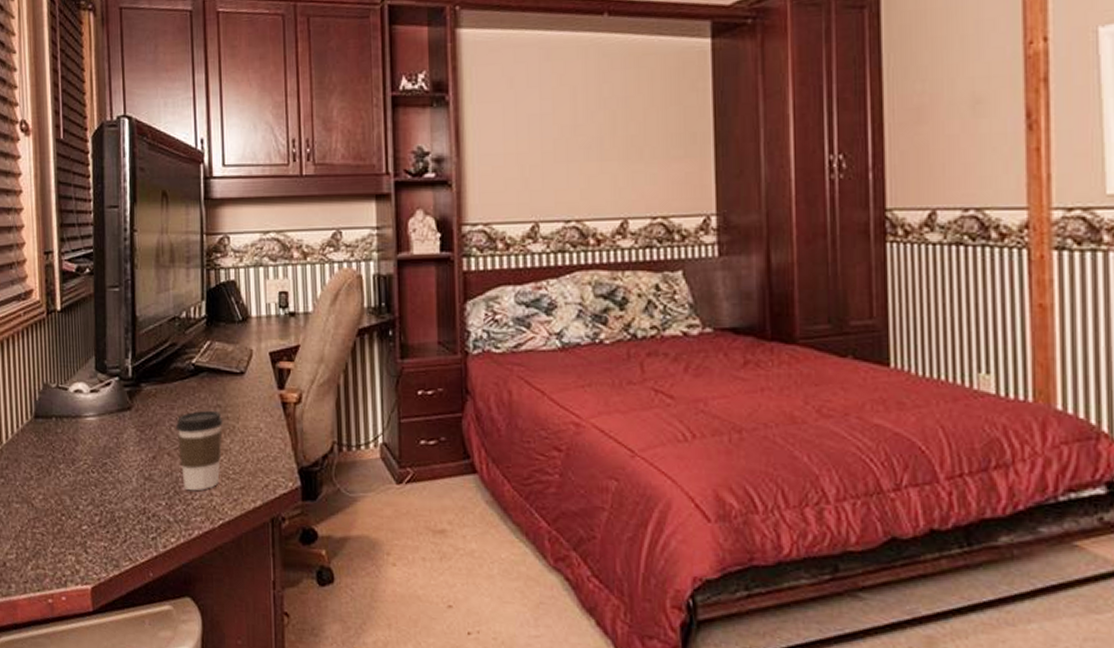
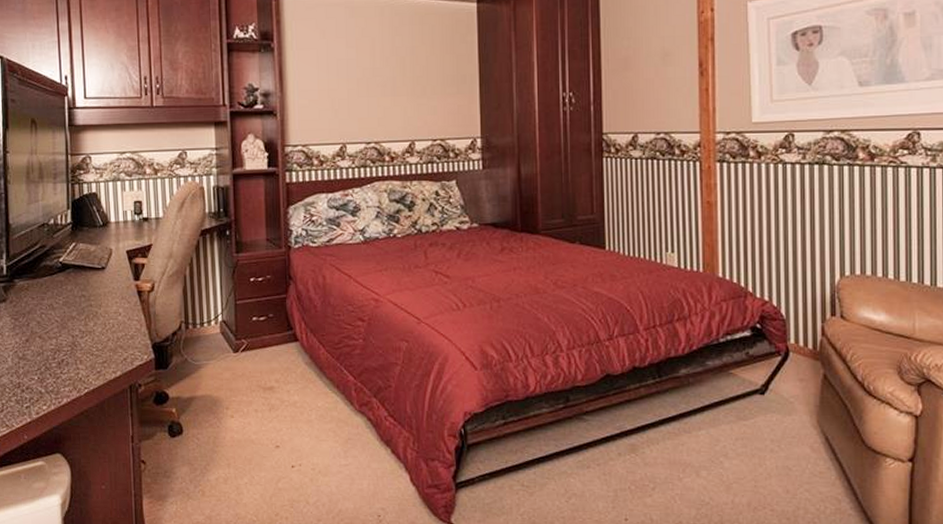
coffee cup: present [175,410,223,490] -> none [45,299,88,366]

